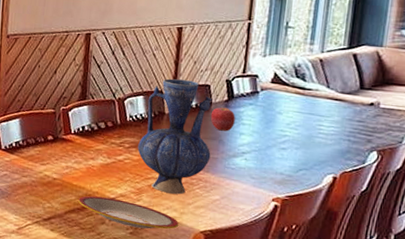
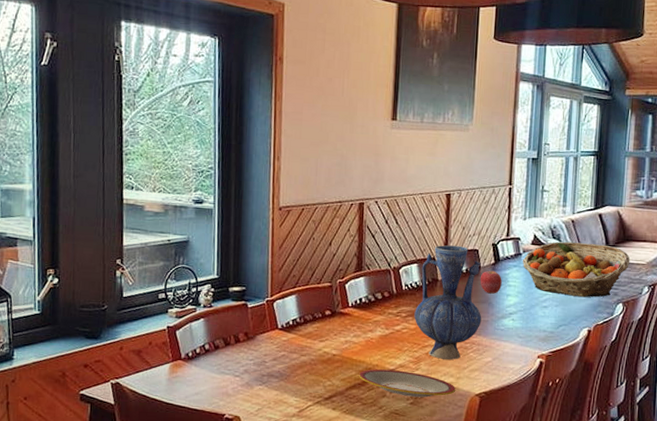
fruit basket: none [259,81,390,143] -> present [522,241,630,298]

